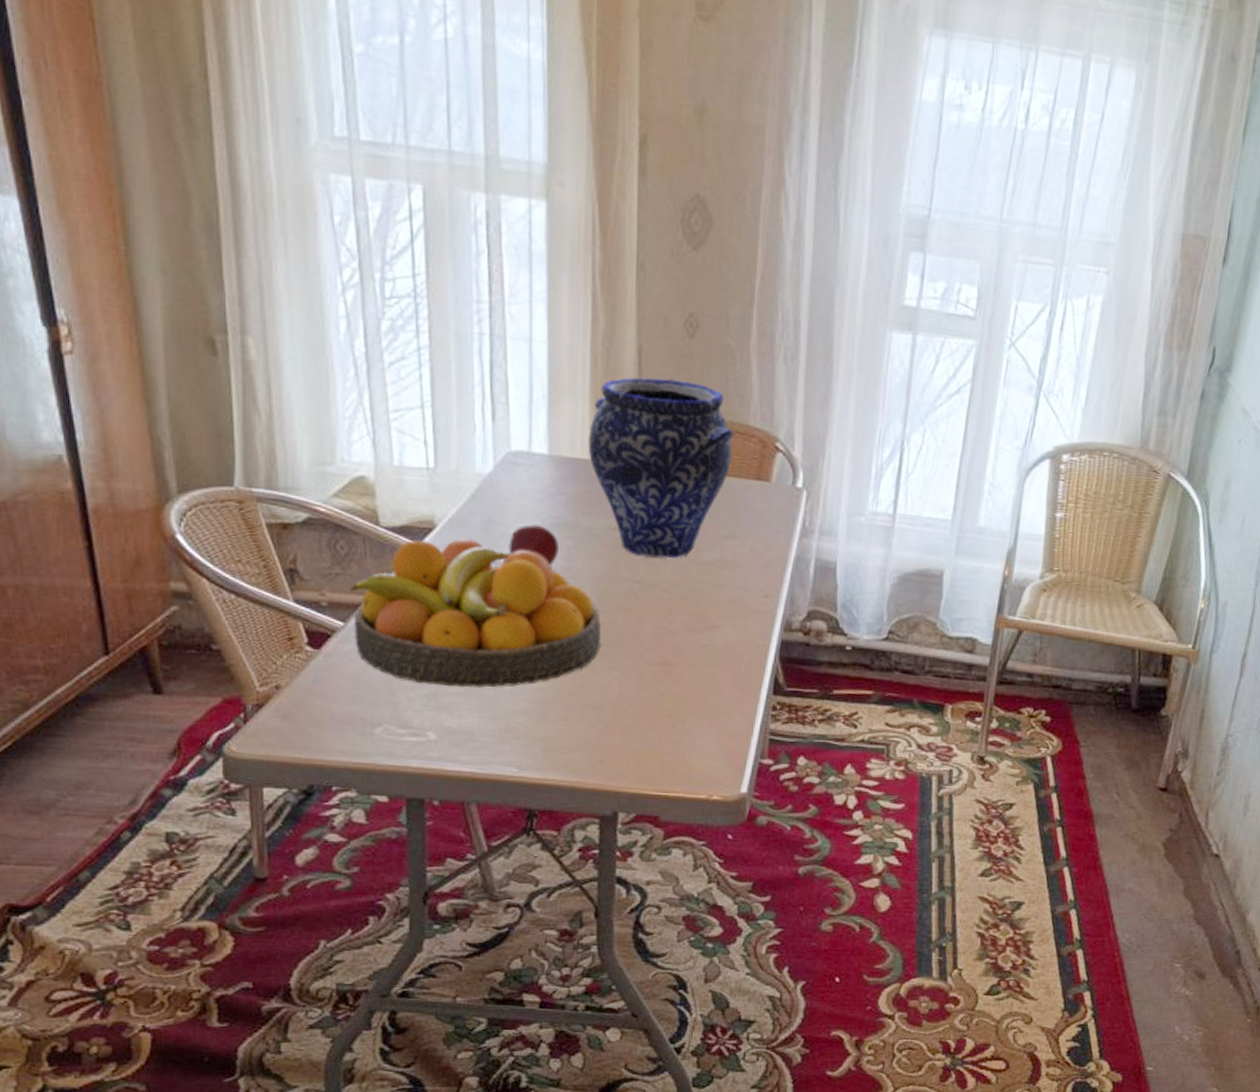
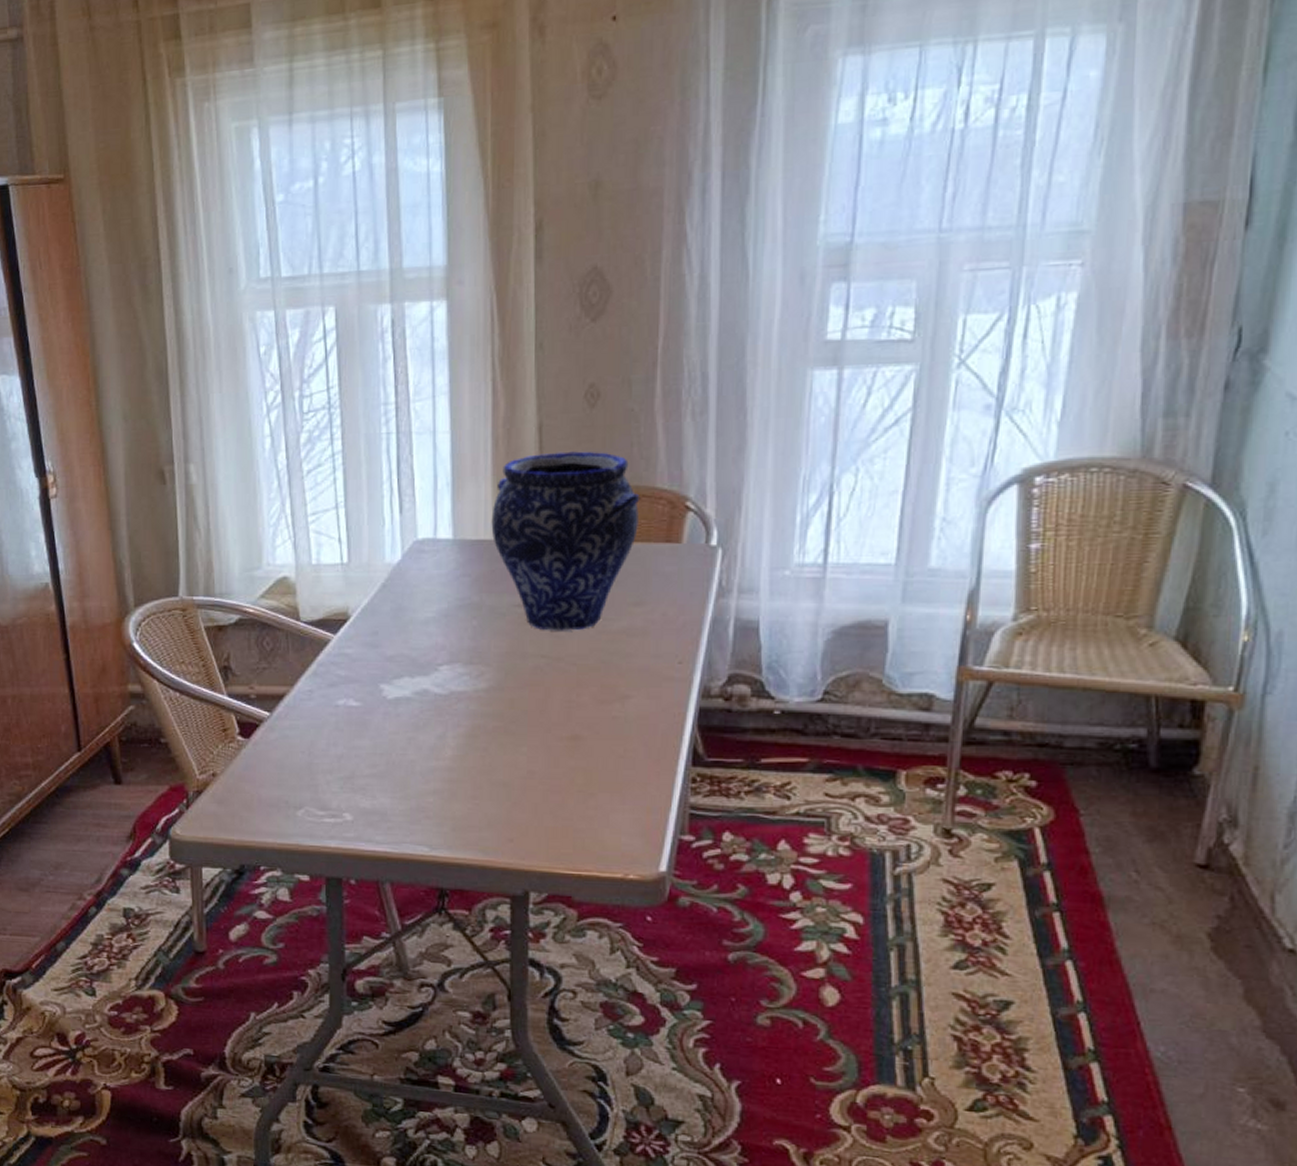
fruit bowl: present [348,538,602,688] -> none [273,627,509,770]
apple: present [508,524,559,566] -> none [417,608,465,647]

